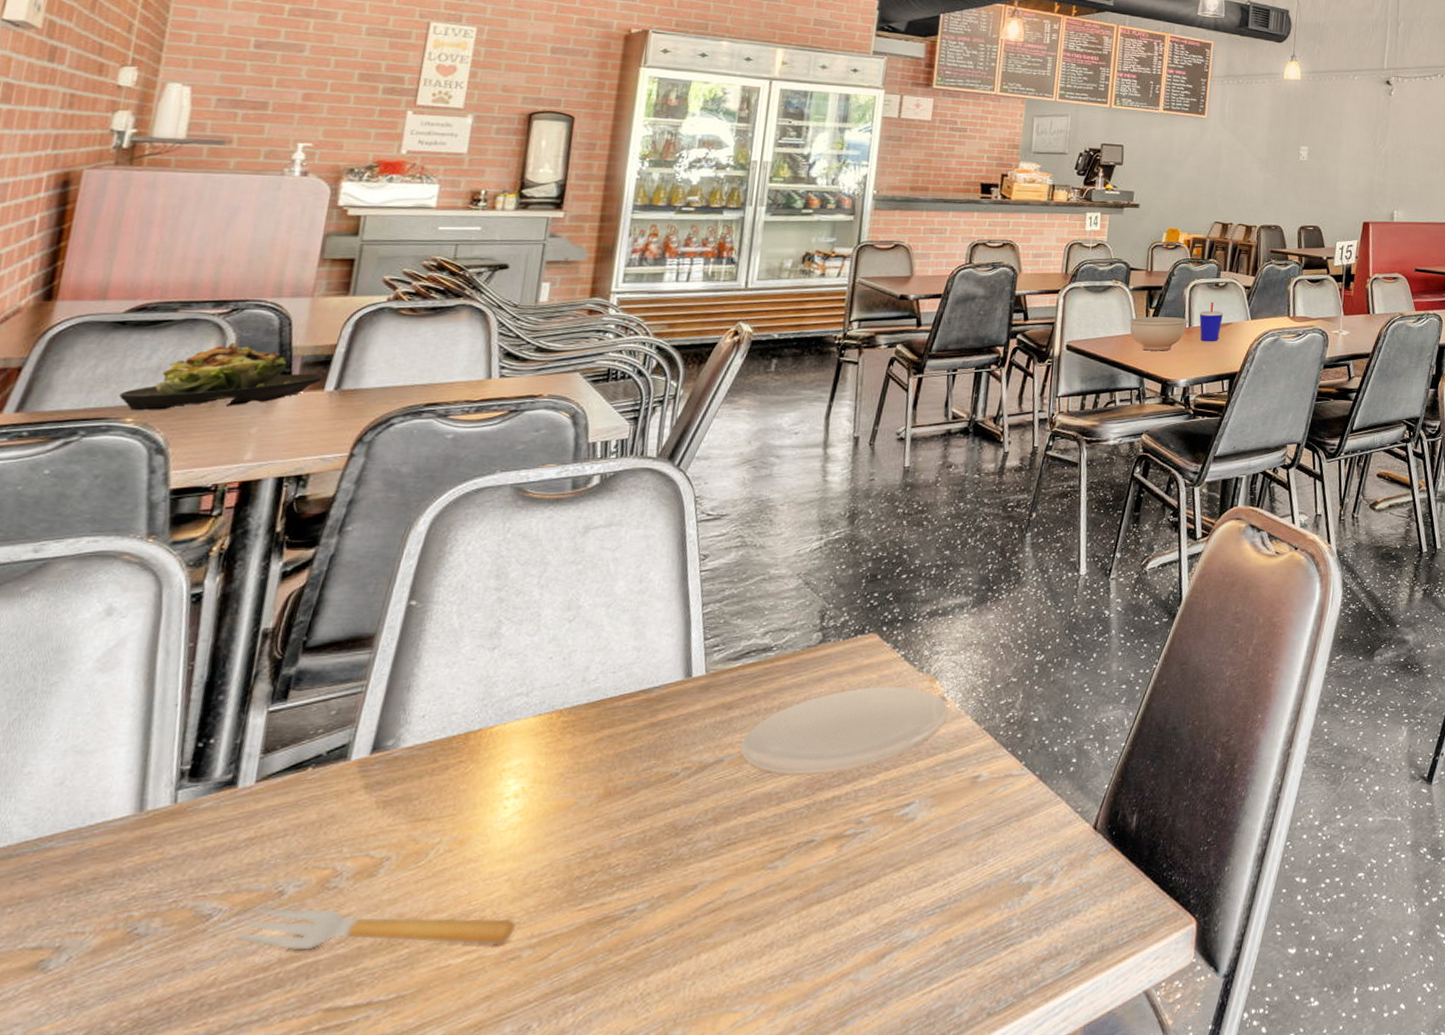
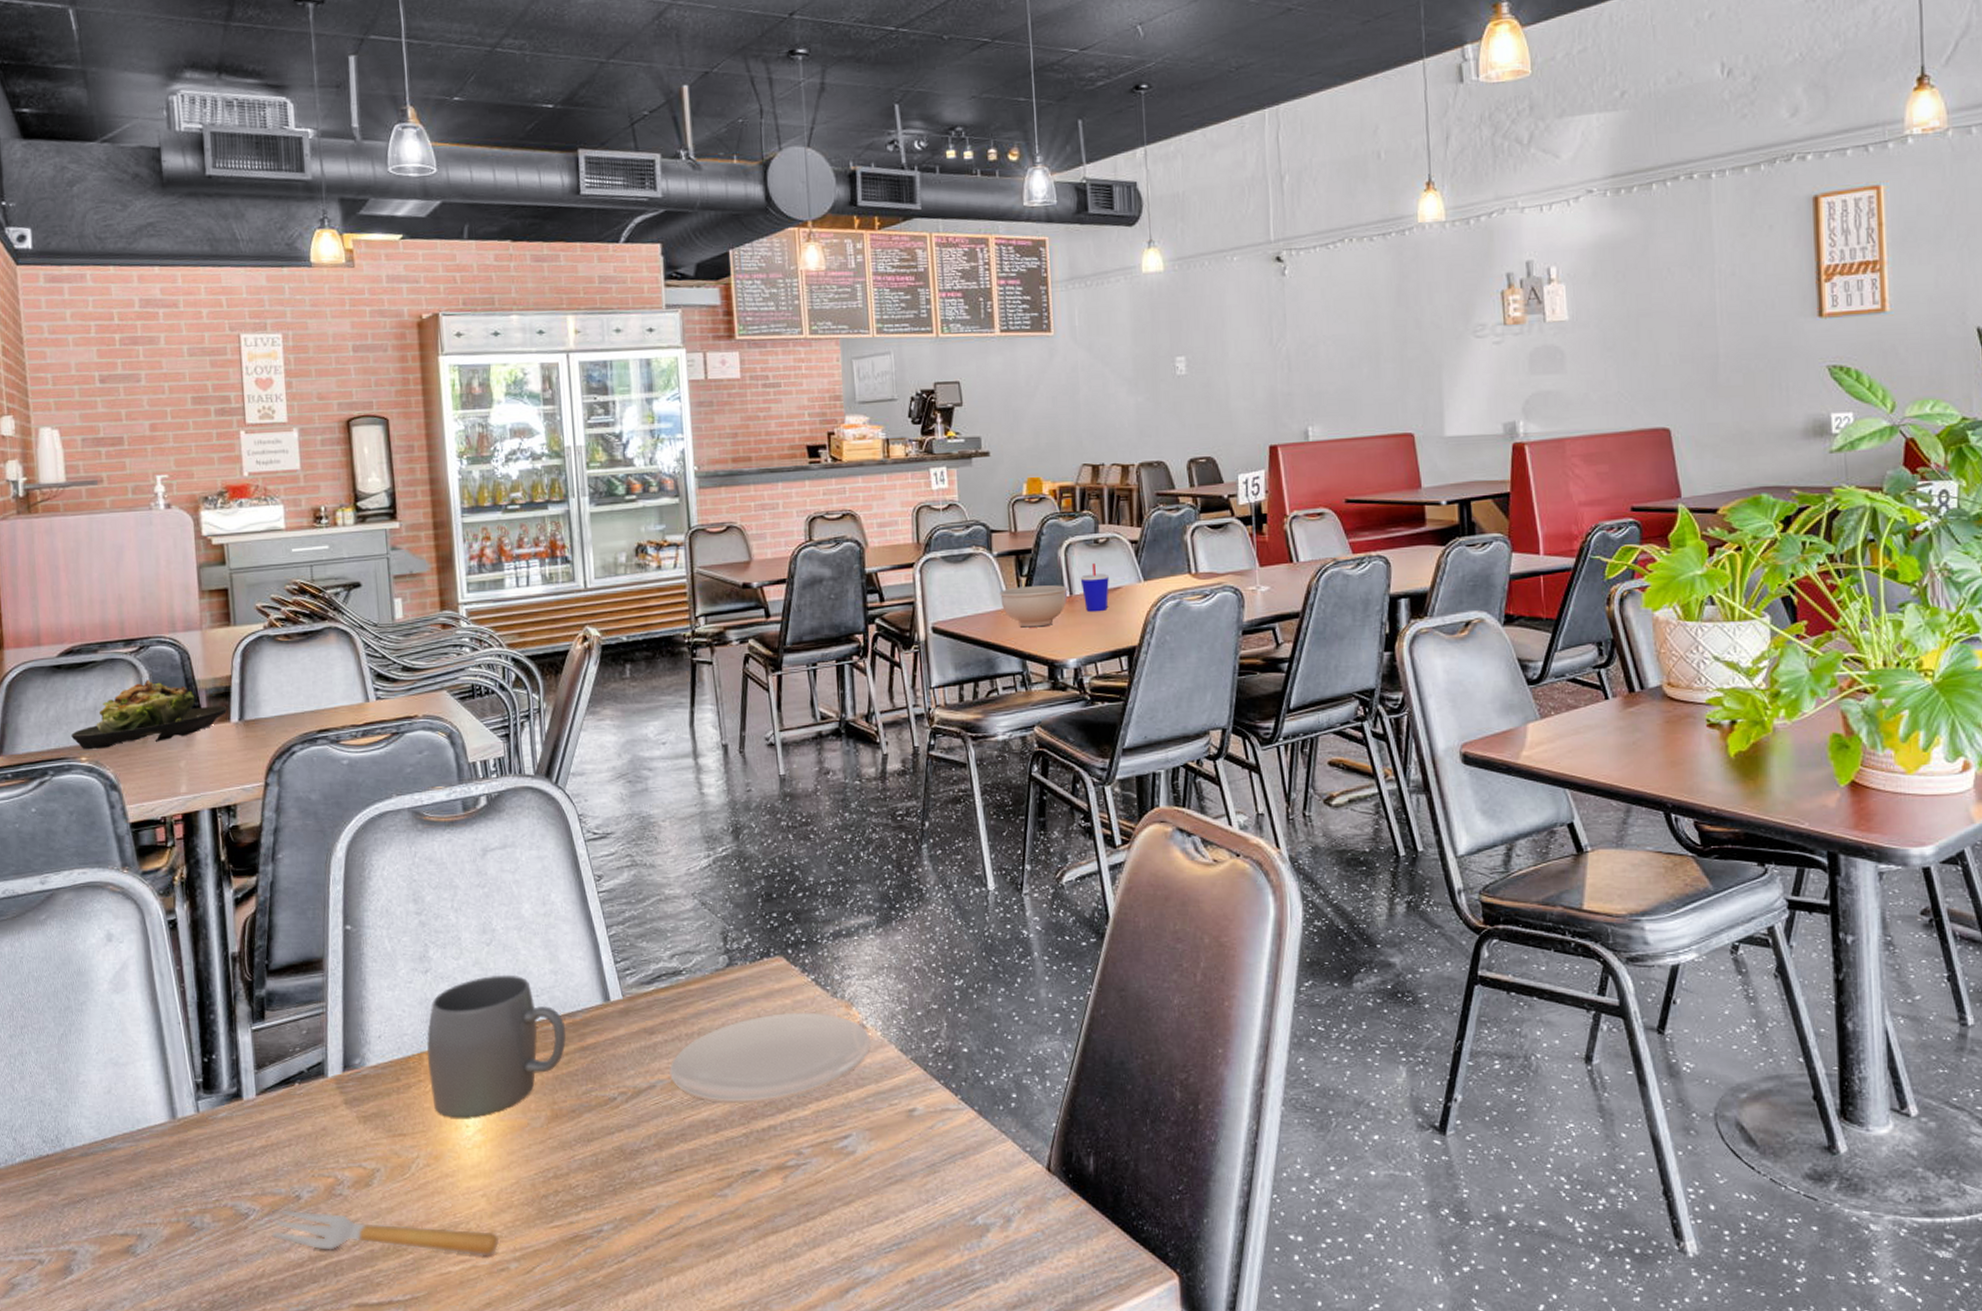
mug: none [470,651,639,798] -> present [426,974,567,1117]

